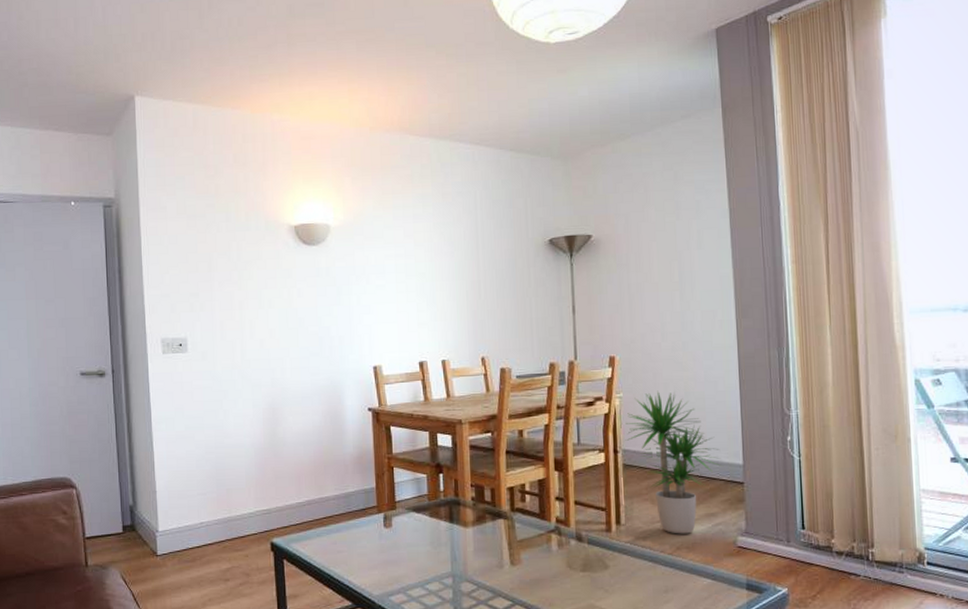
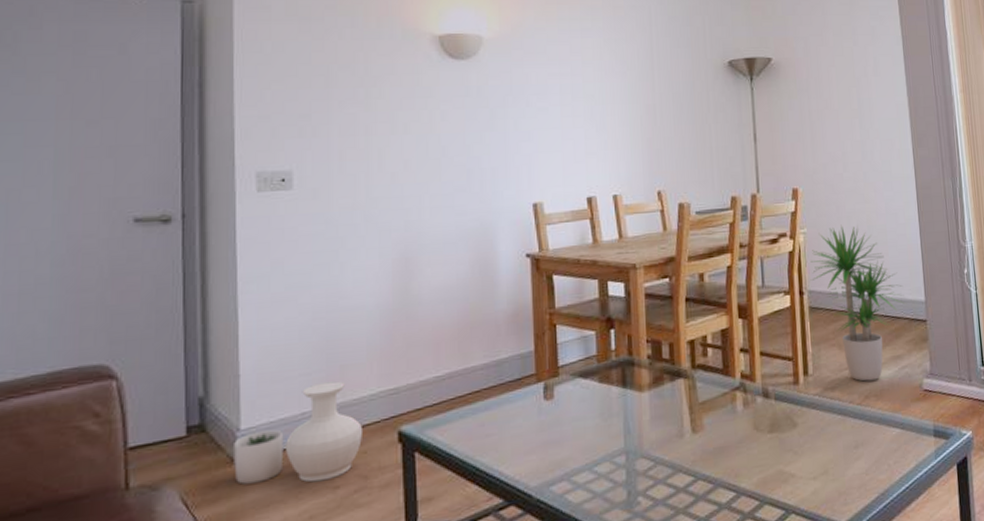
planter: none [155,533,189,571] -> present [234,429,284,485]
vase: none [190,501,245,575] -> present [286,381,364,483]

